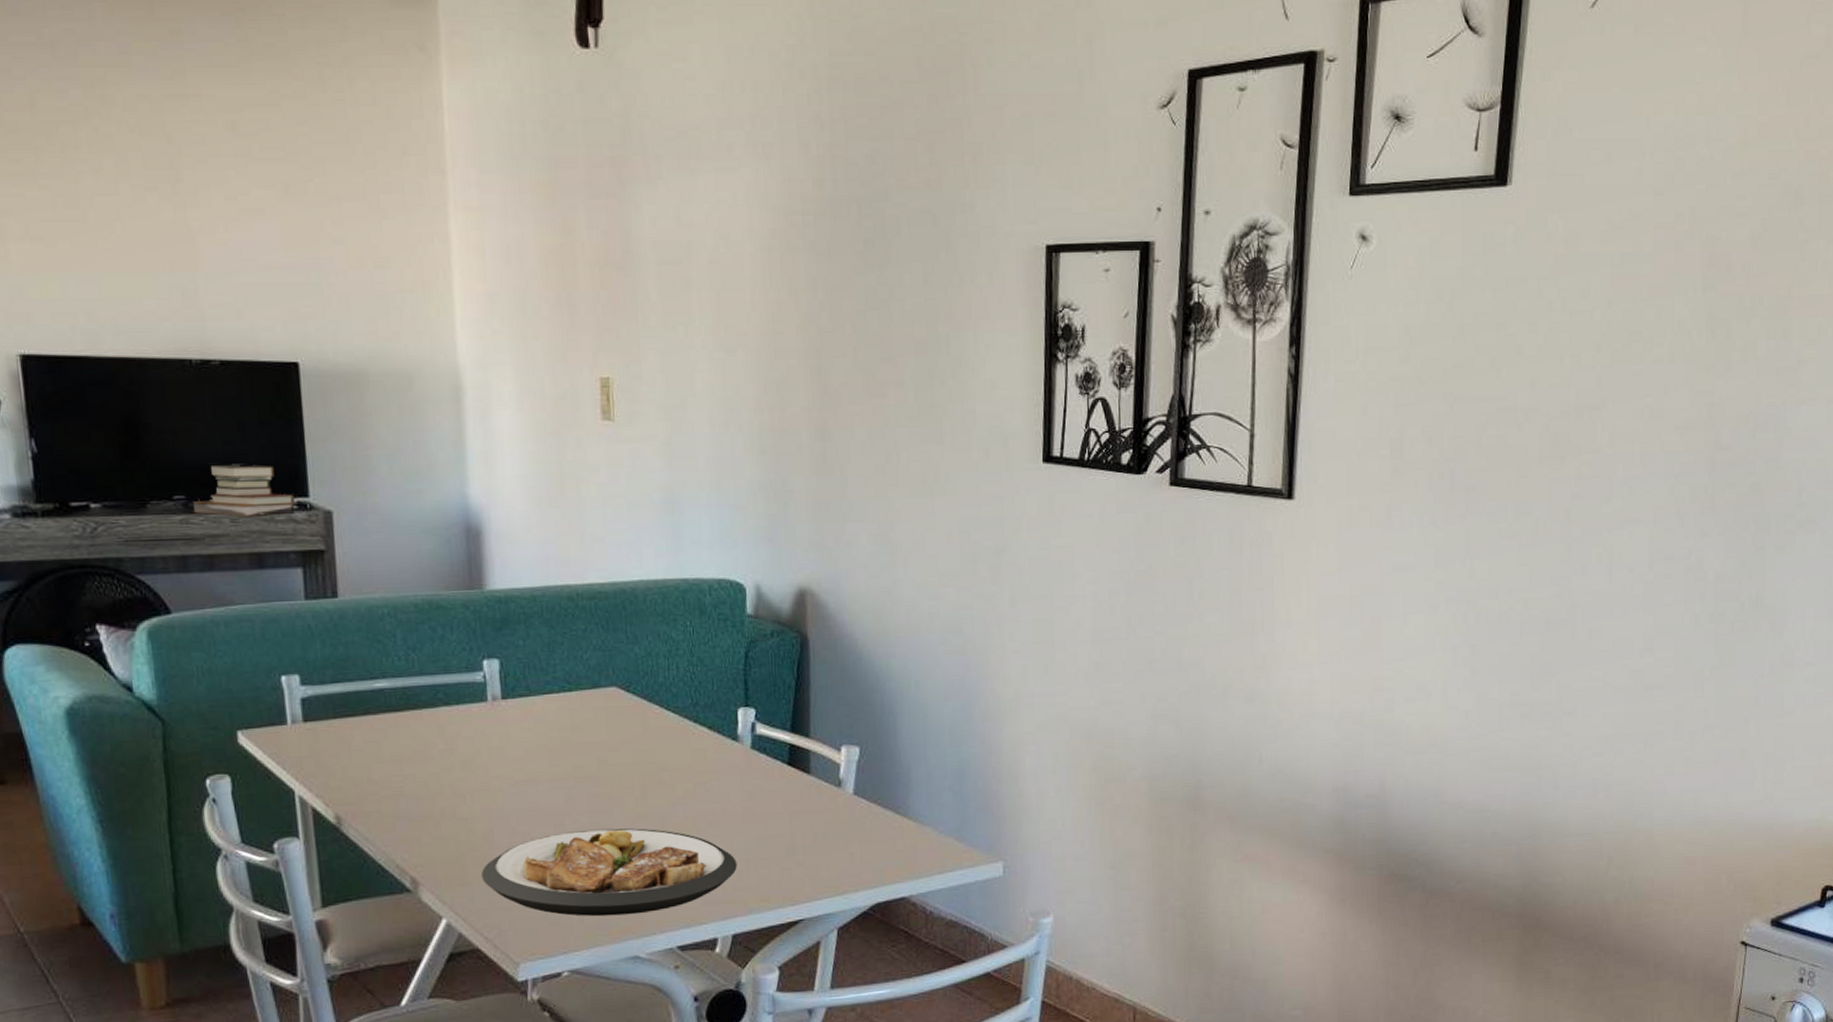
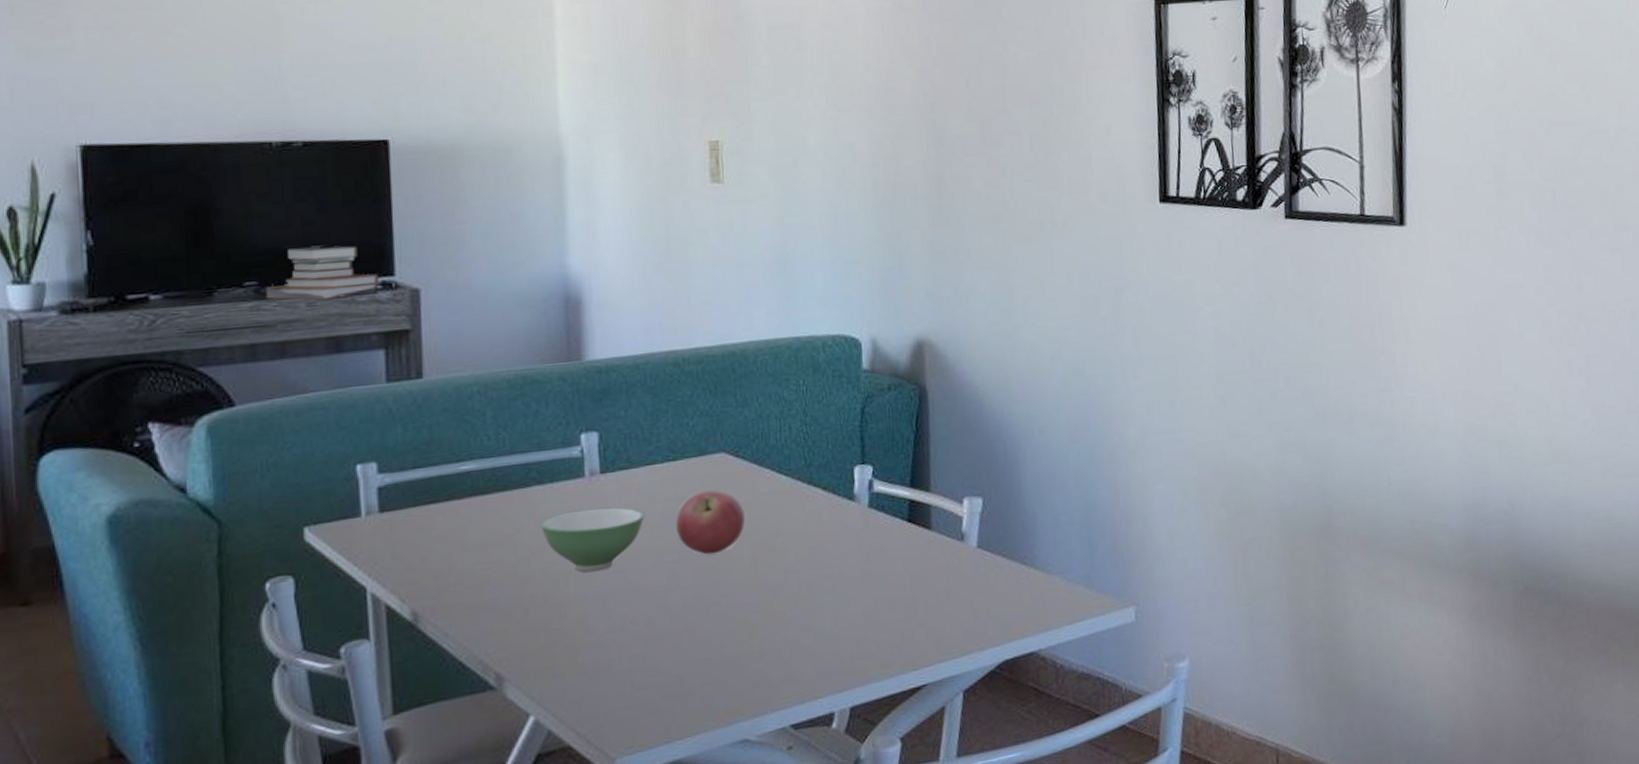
bowl: none [448,731,544,791] -> present [540,506,646,573]
plate: present [482,828,737,917] -> none [575,600,855,701]
fruit: none [572,722,635,783] -> present [676,490,745,555]

